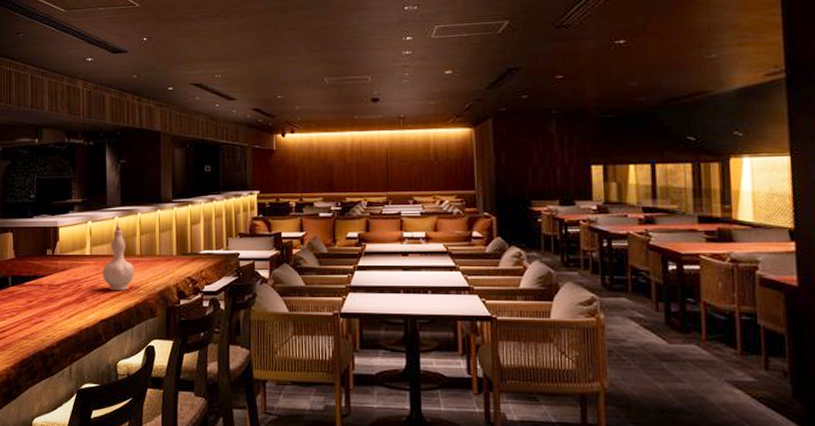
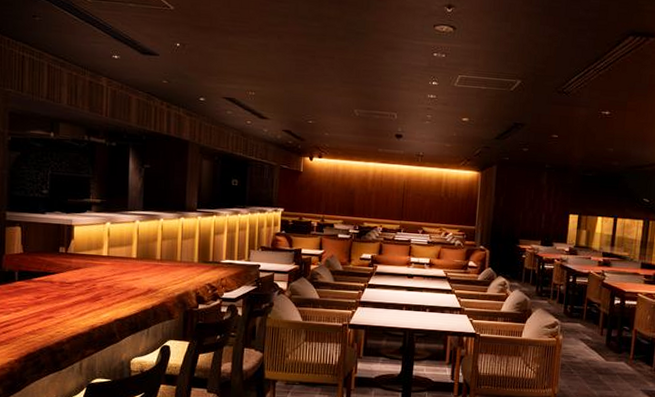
vase: present [102,225,135,291] -> none [119,229,154,293]

